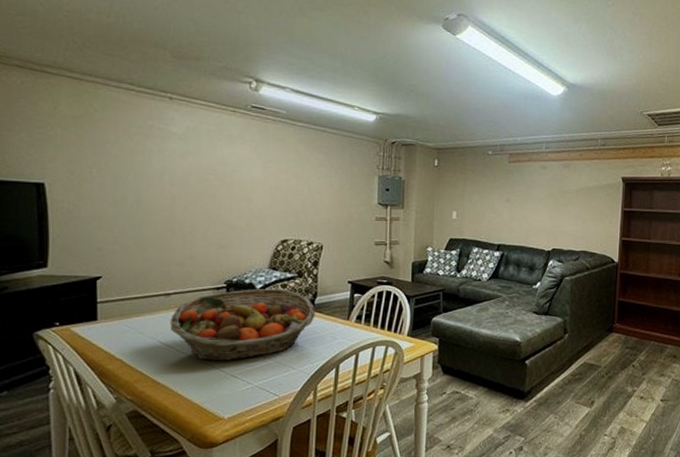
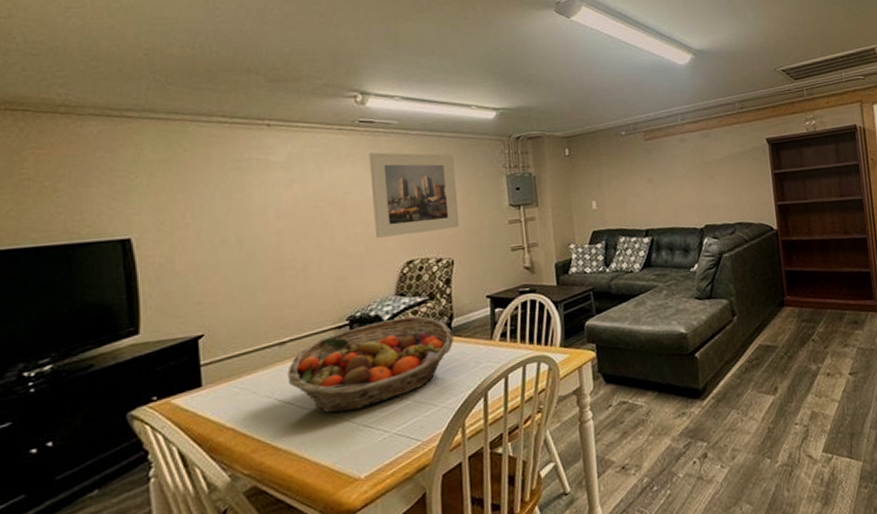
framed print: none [256,137,333,217] -> present [369,152,460,238]

